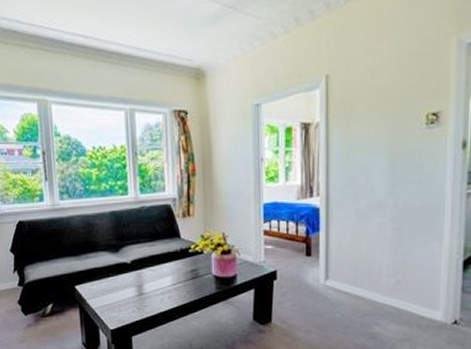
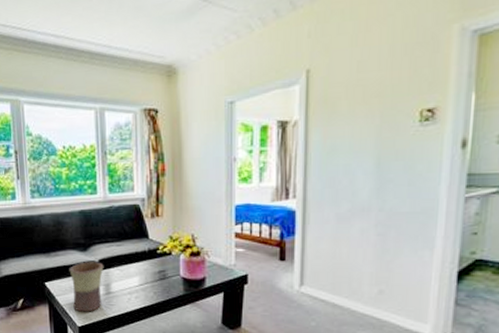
flower pot: none [100,263,136,315] -> present [69,262,104,312]

